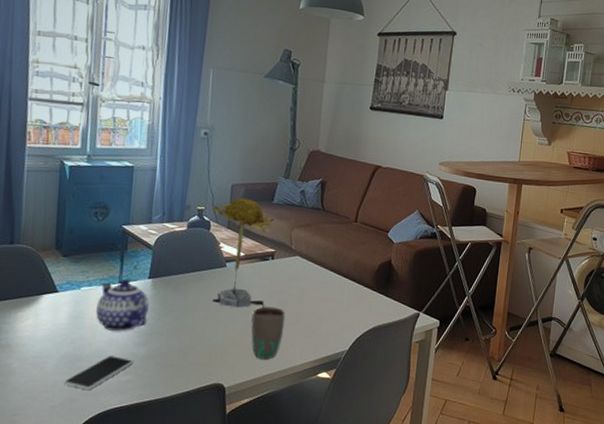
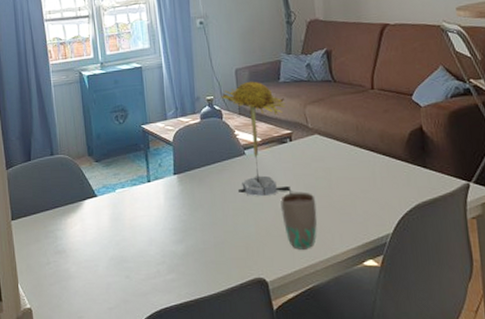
smartphone: present [64,356,133,391] -> none [116,255,174,291]
teapot: present [96,278,149,331] -> none [132,177,180,230]

